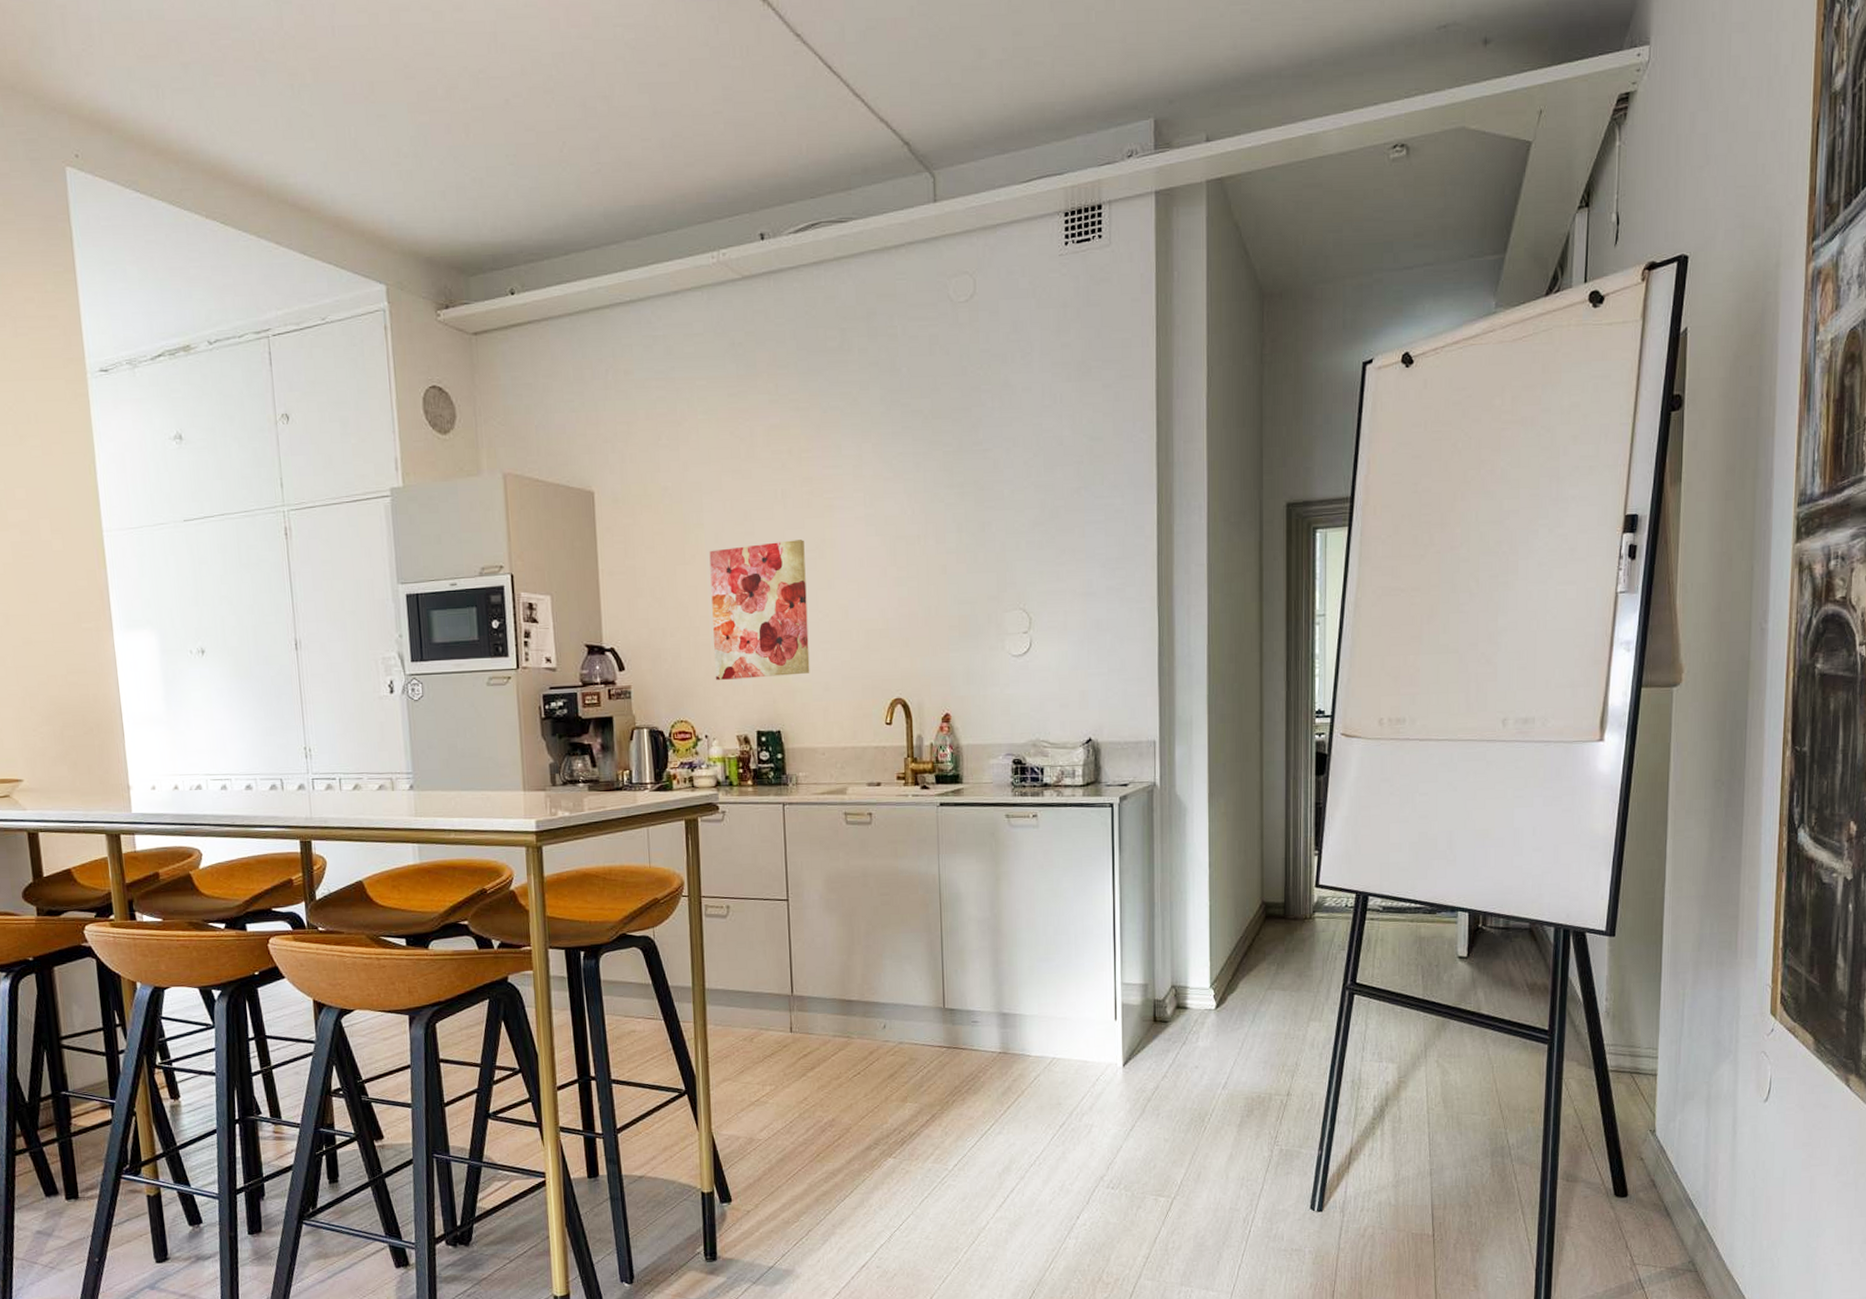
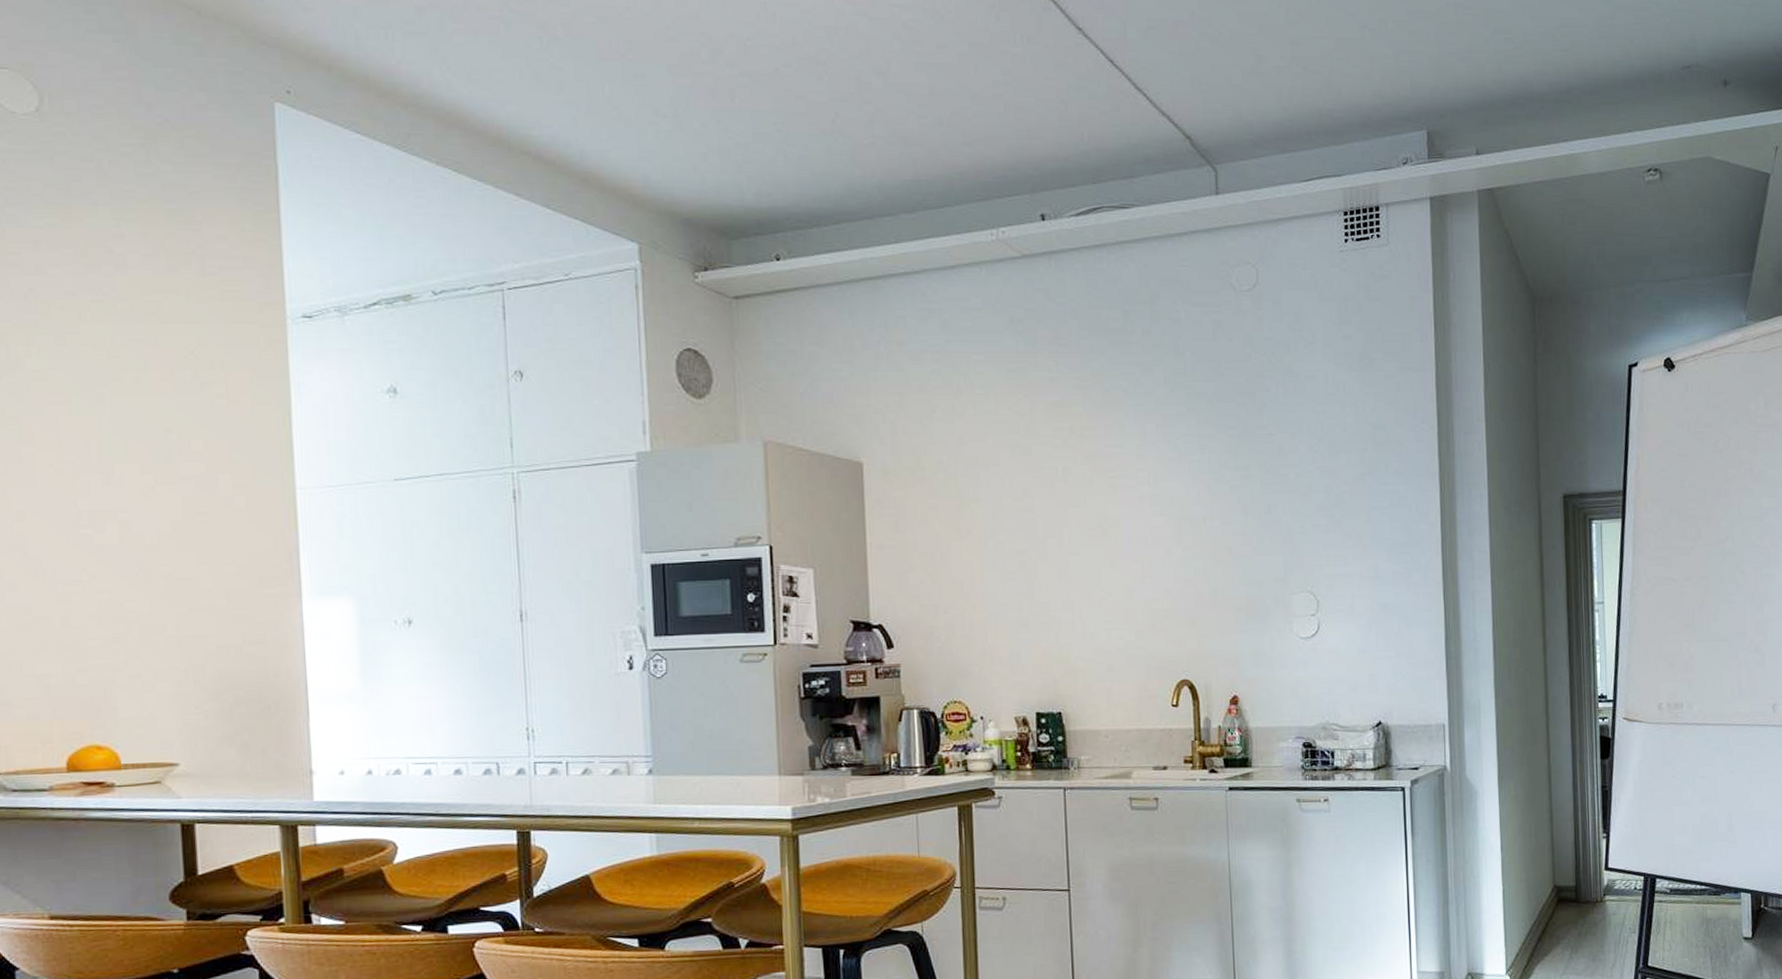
wall art: present [709,540,810,681] -> none [986,517,1093,660]

